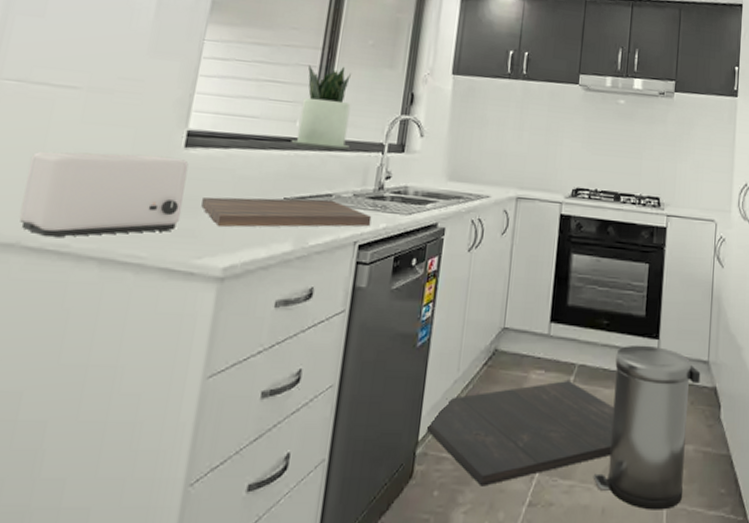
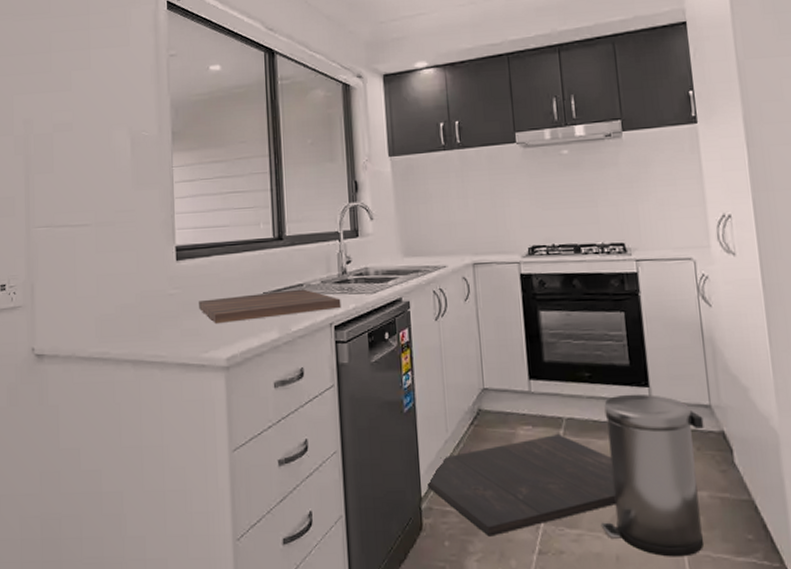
toaster: present [19,151,189,238] -> none [68,270,185,348]
planter: present [291,65,351,151] -> none [259,168,309,246]

